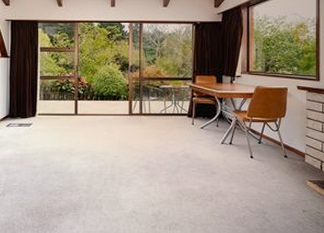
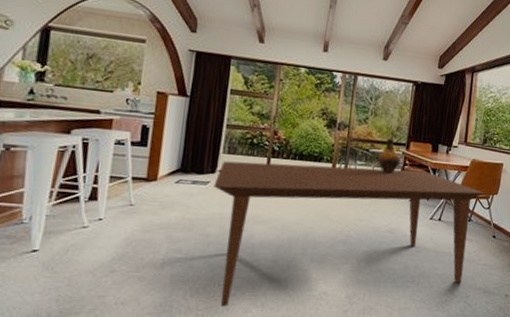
dining table: none [35,101,272,224] -> present [213,161,485,307]
ceramic jug: none [168,74,188,105] -> present [377,137,401,174]

